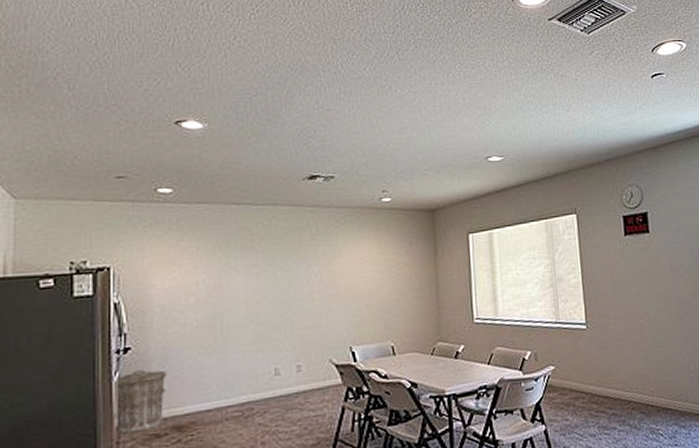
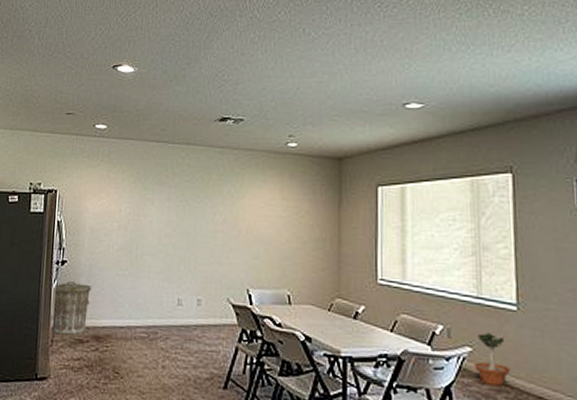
potted tree: none [557,349,585,395] -> present [474,332,511,386]

